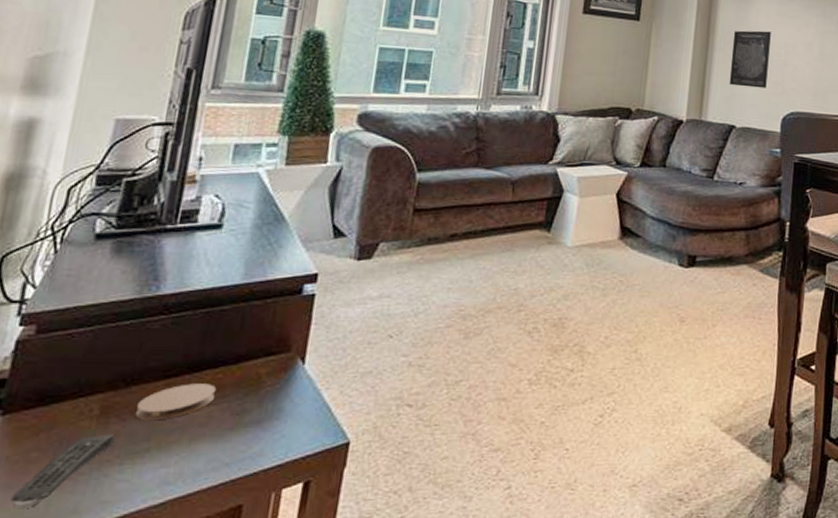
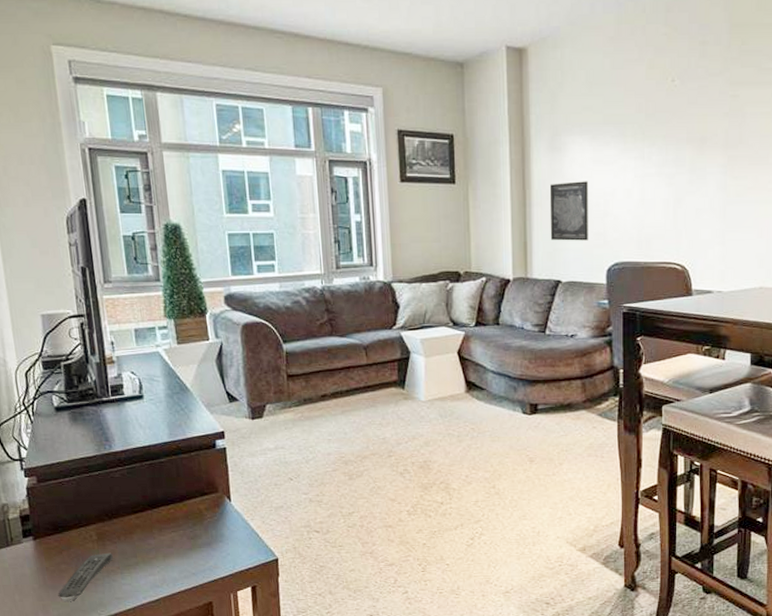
coaster: present [136,383,217,421] -> none [120,517,173,543]

